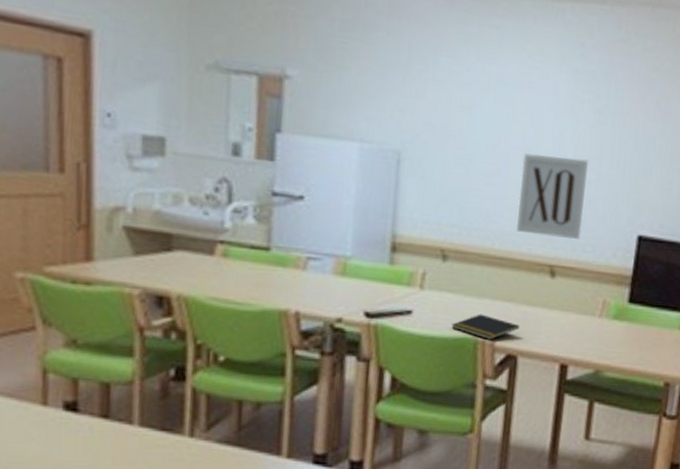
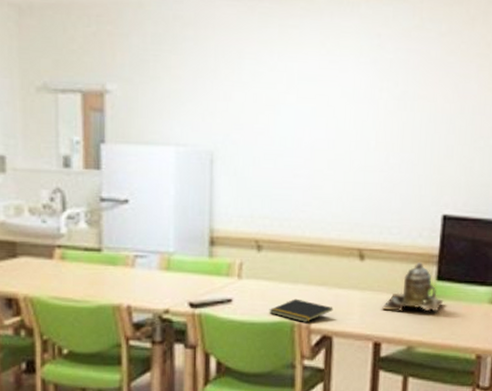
wall art: present [516,153,588,240] -> none [324,143,390,223]
teapot: none [570,282,635,336] -> present [381,261,444,312]

